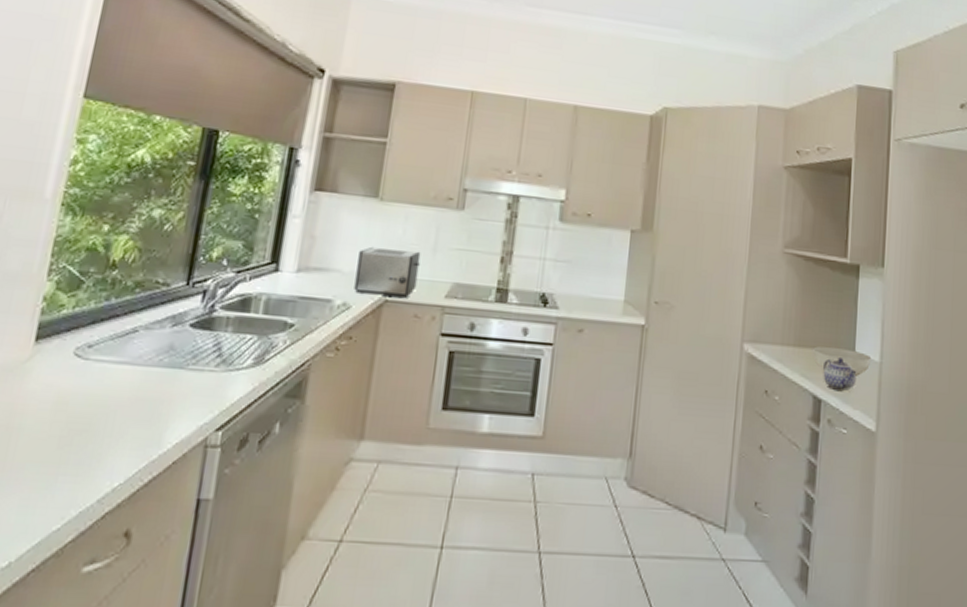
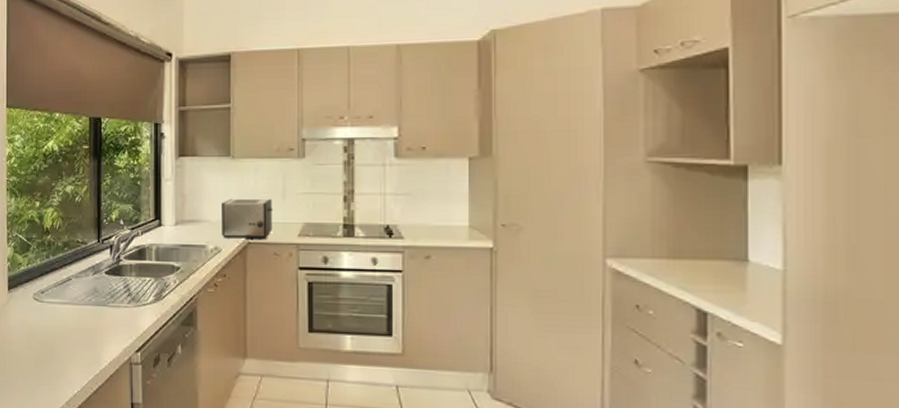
bowl: present [812,346,872,376] -> none [691,256,771,286]
teapot: present [823,358,857,392] -> none [707,268,752,304]

